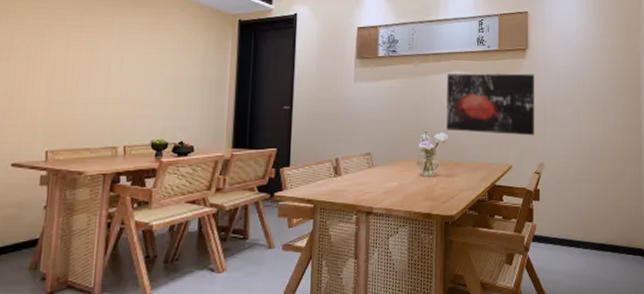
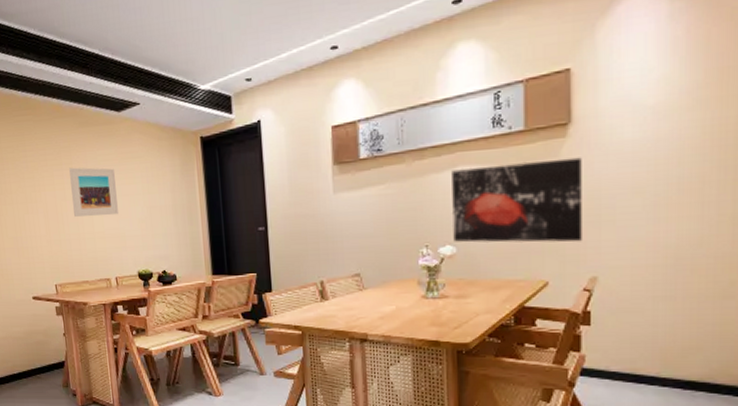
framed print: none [87,31,143,83] -> present [69,167,118,217]

